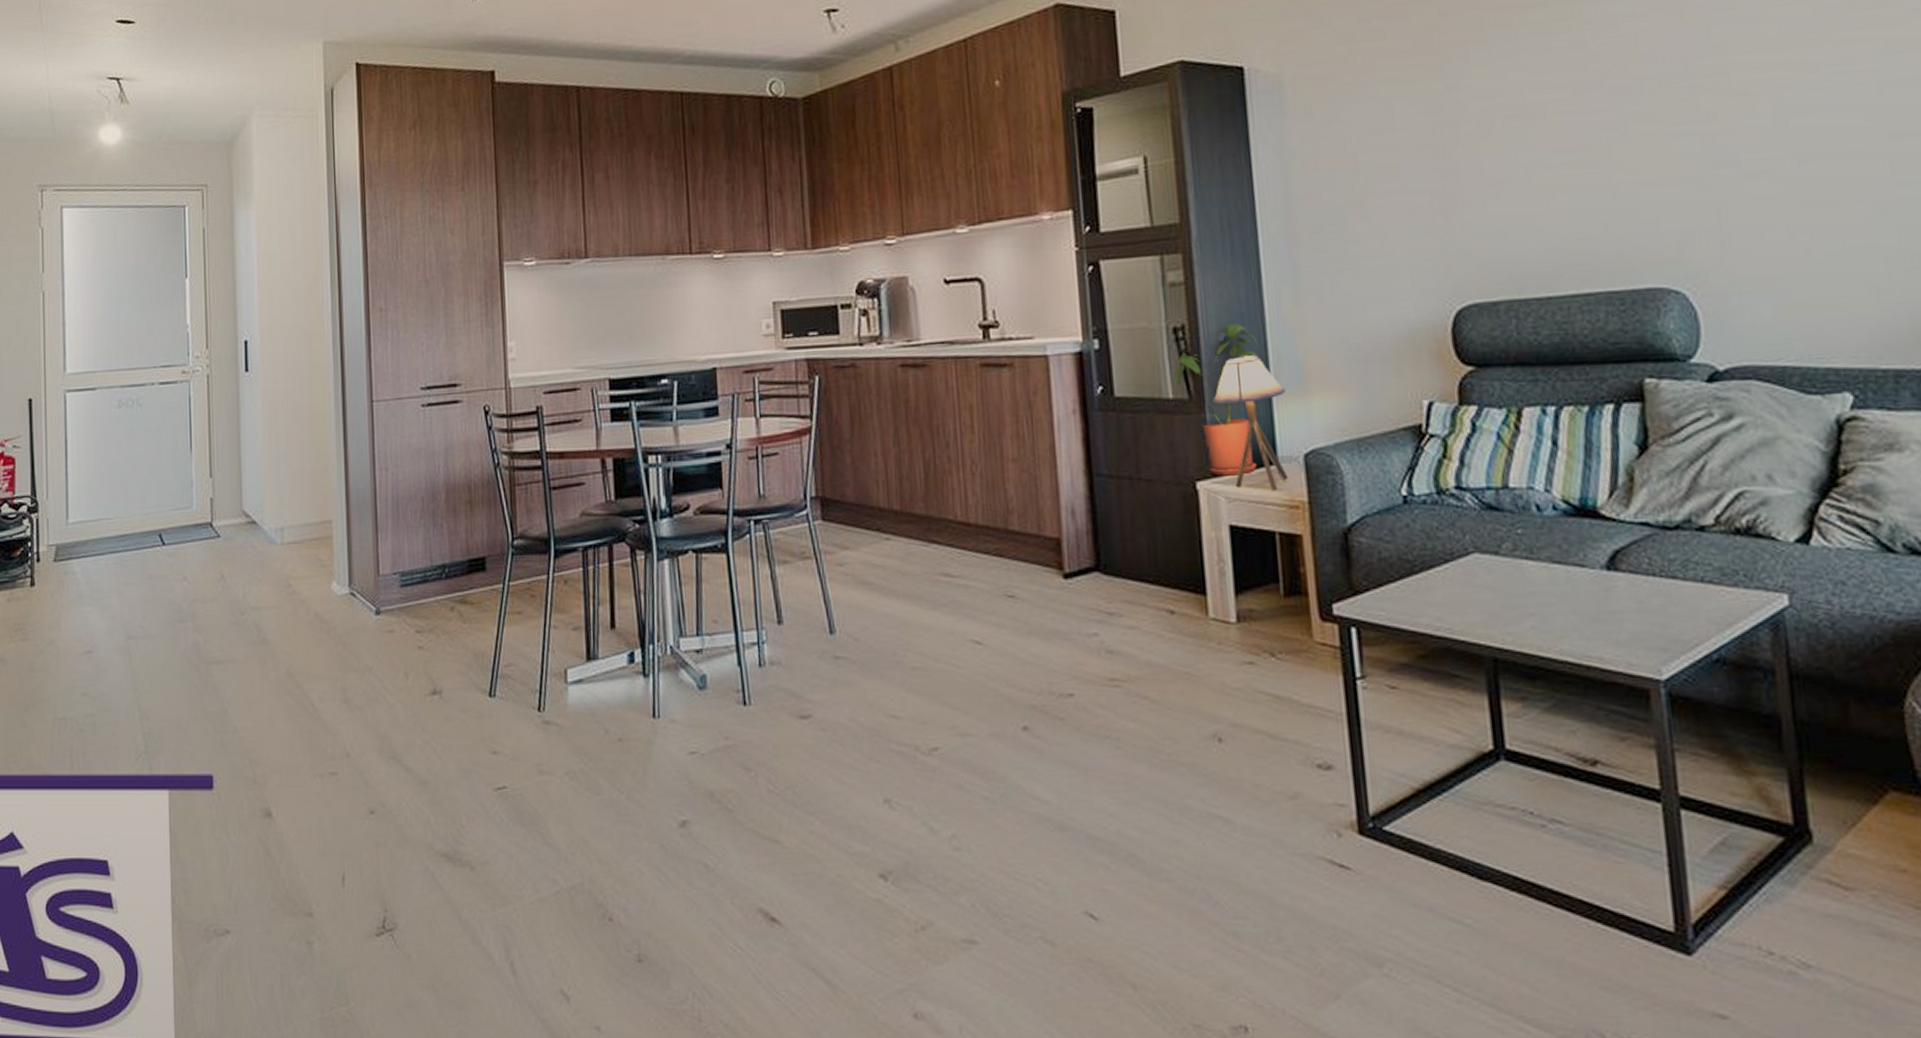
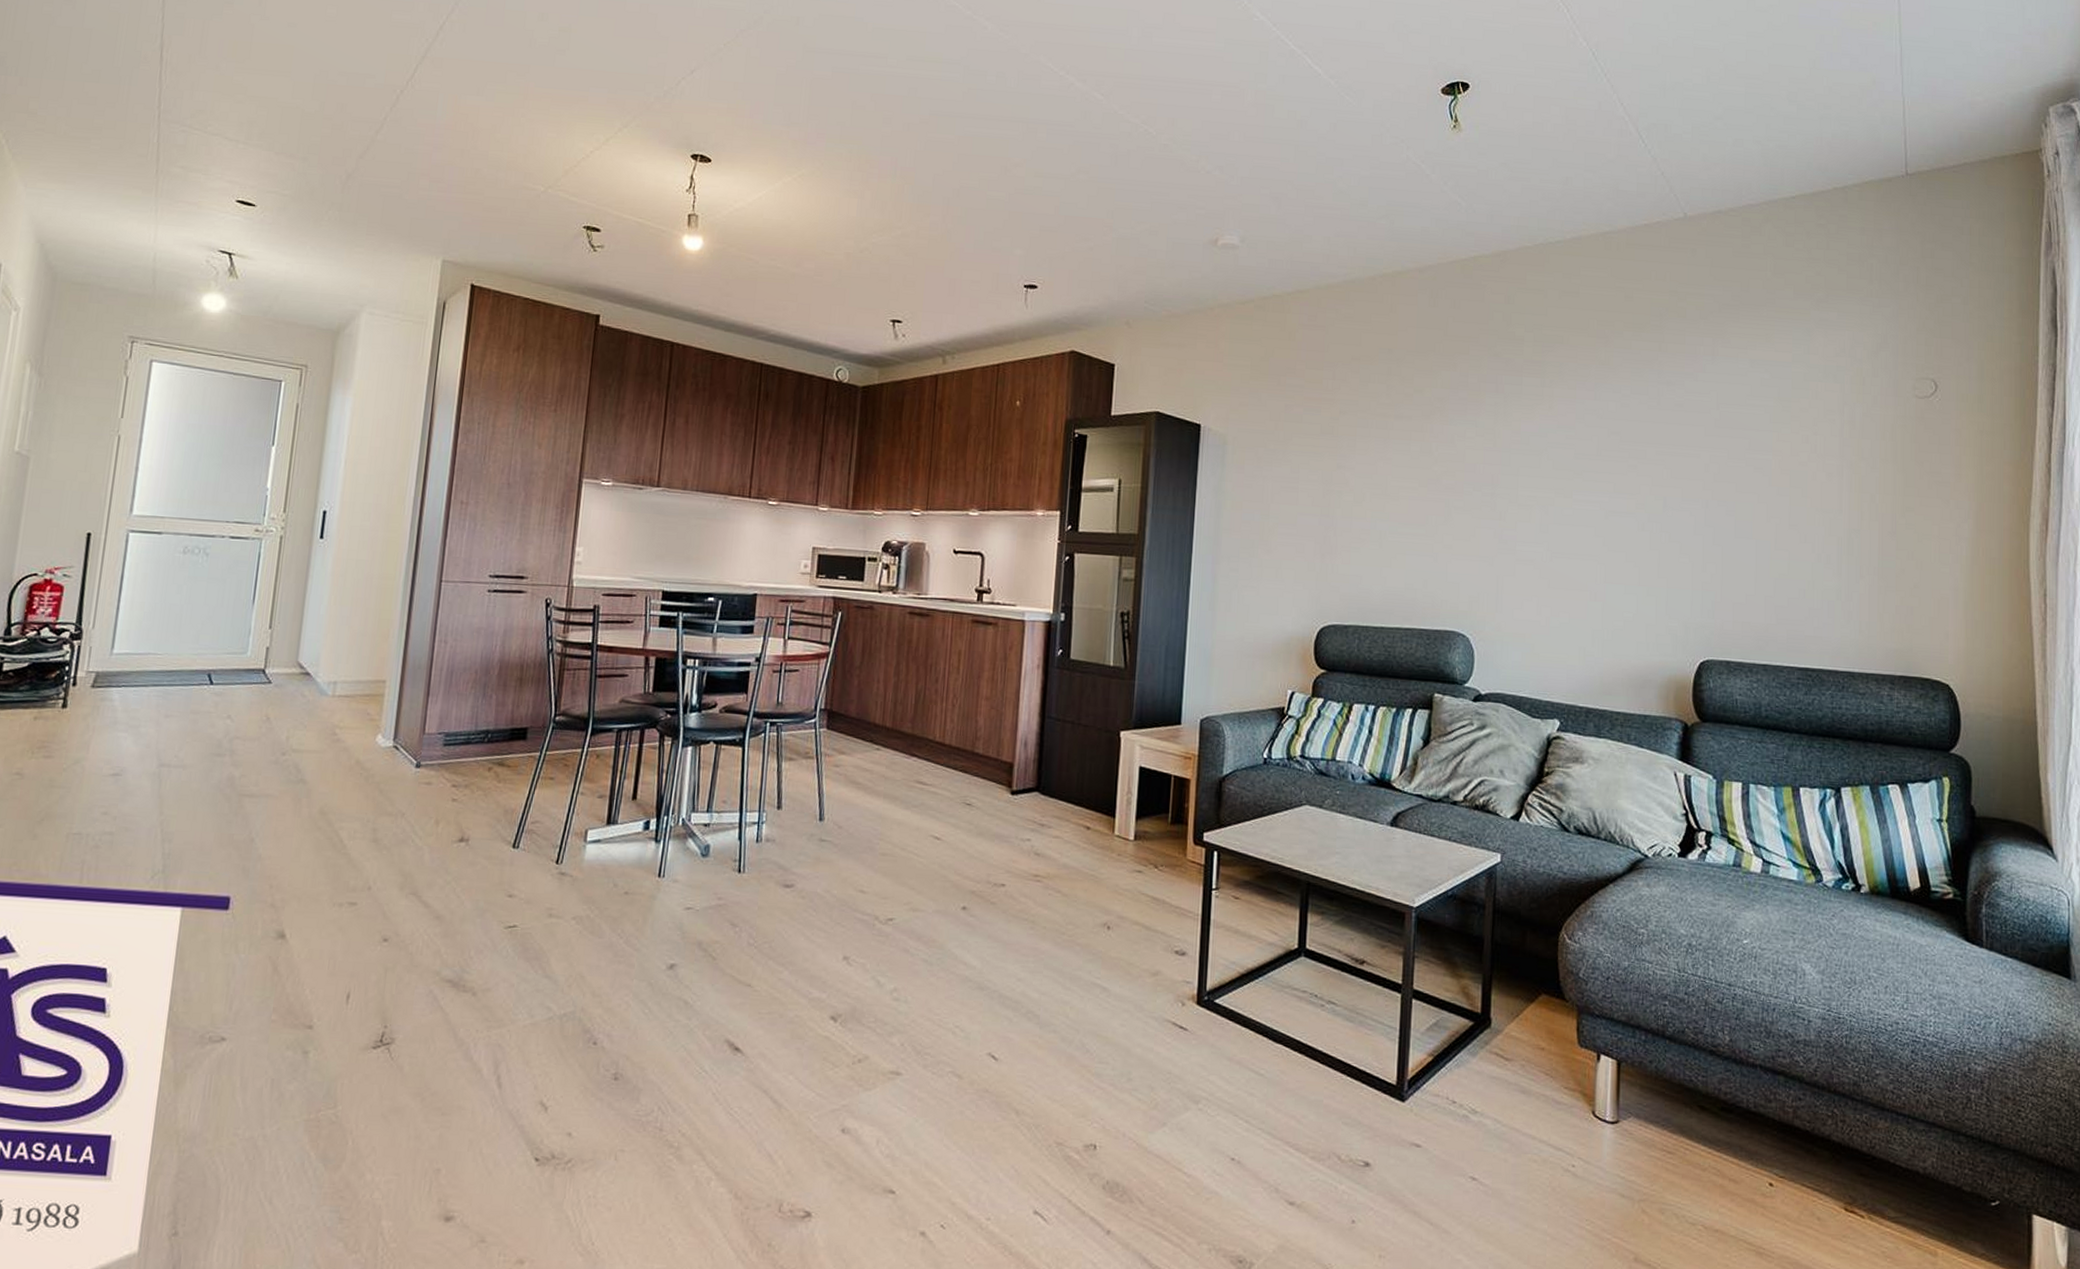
house plant: present [1175,324,1265,476] -> none [1117,615,1183,730]
table lamp: present [1212,355,1289,491] -> none [1141,639,1194,745]

